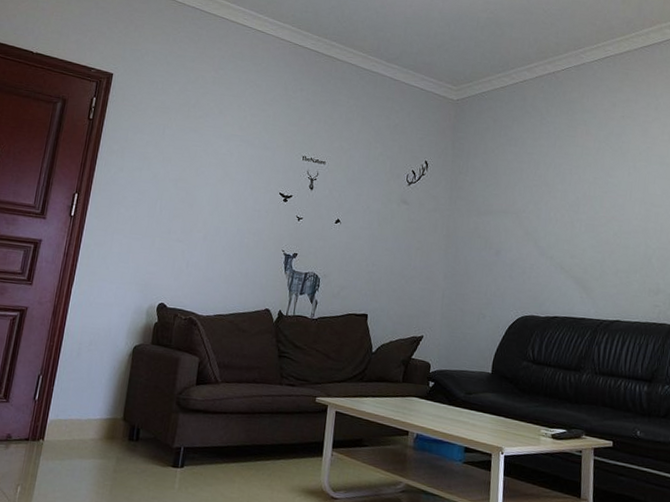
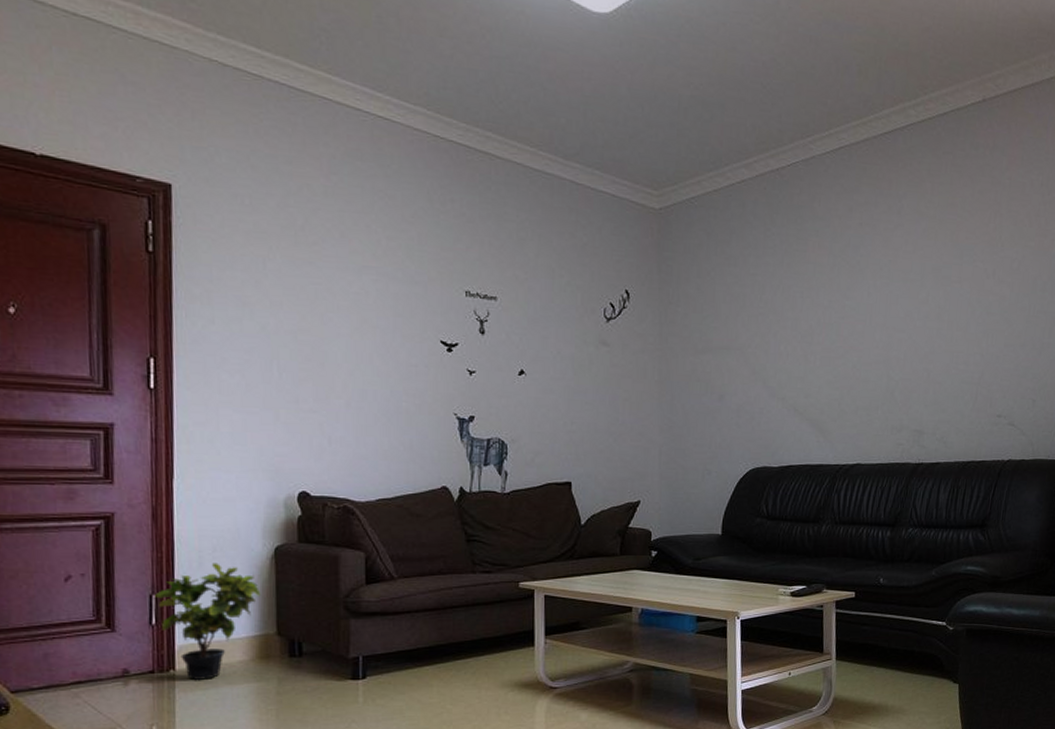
potted plant: none [41,354,117,452] -> present [155,563,261,680]

